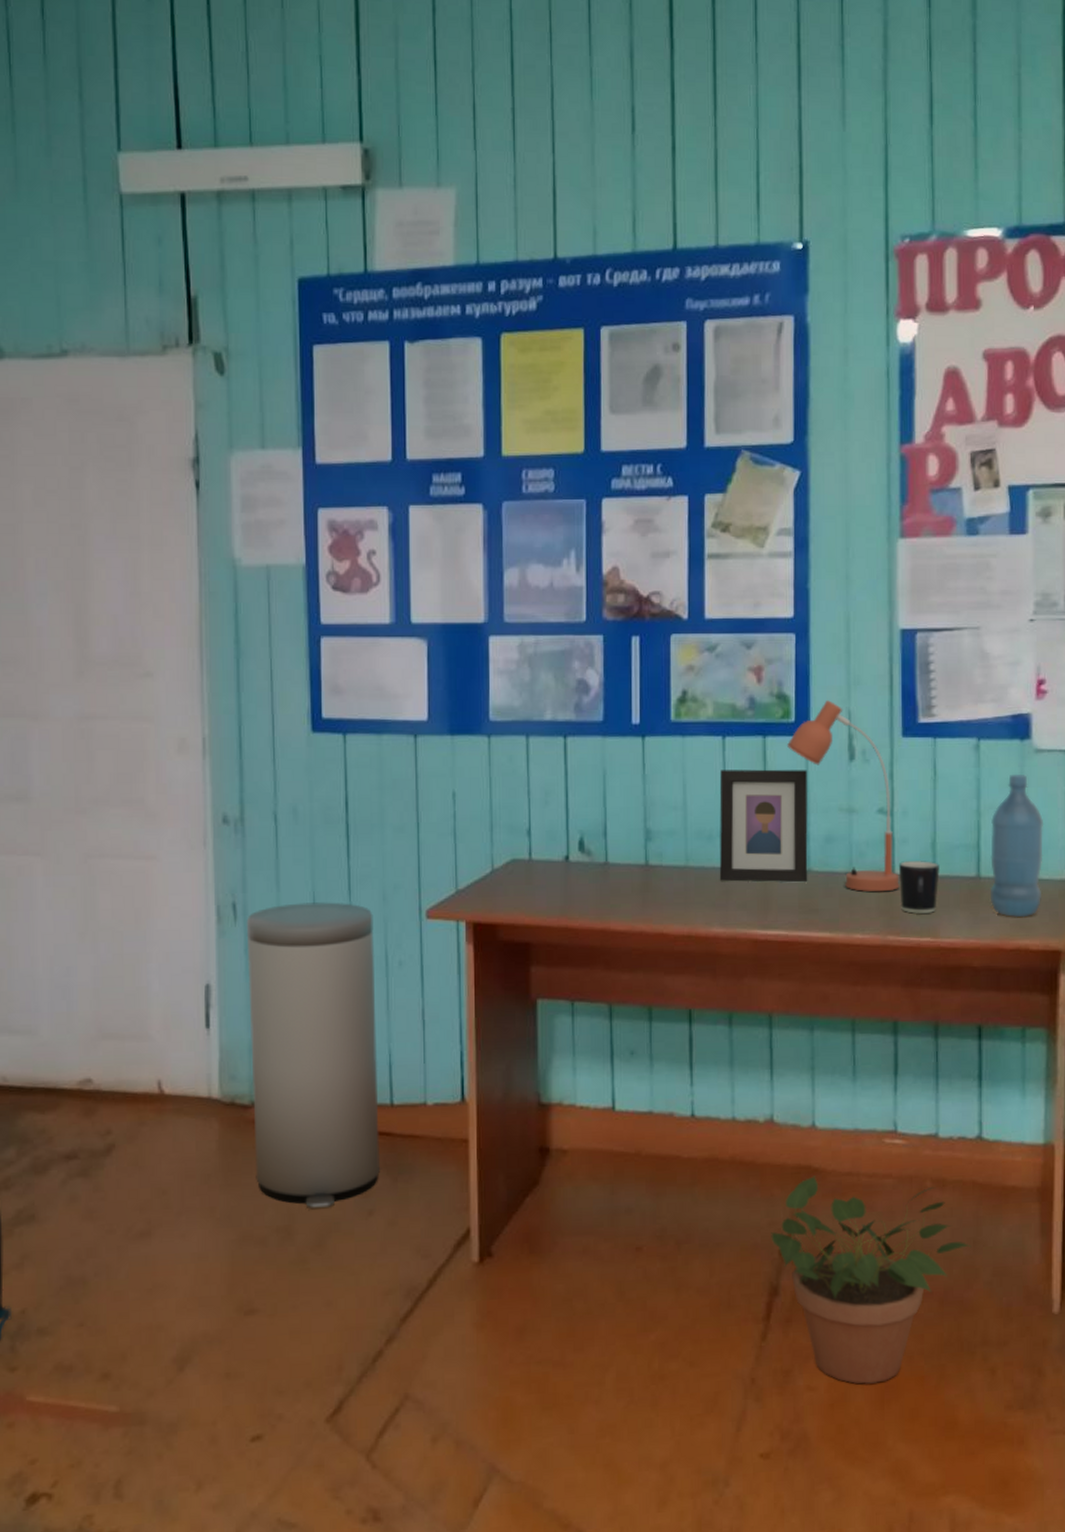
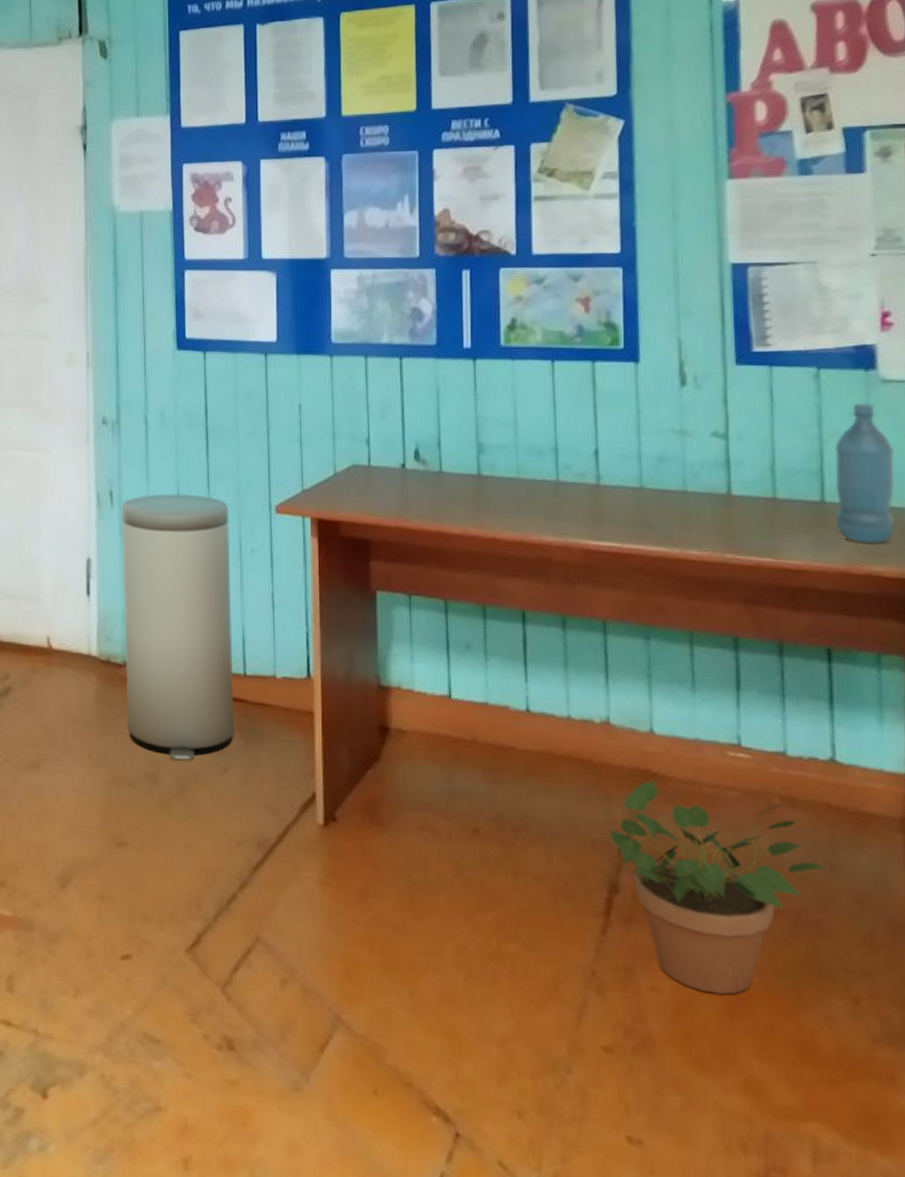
picture frame: present [719,769,808,883] -> none [549,391,641,499]
desk lamp: present [786,700,900,893] -> none [615,329,737,512]
mug: present [898,861,940,914] -> none [735,483,780,534]

